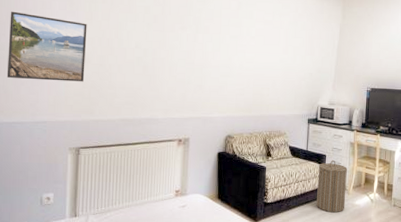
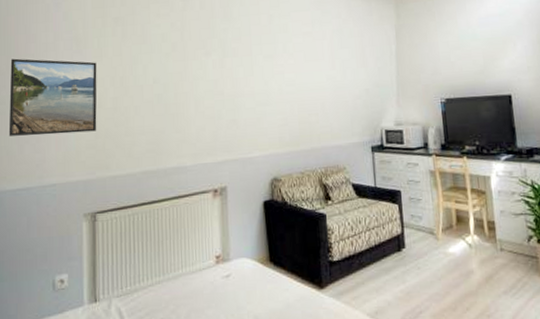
laundry hamper: present [316,160,347,213] -> none [393,197,436,267]

